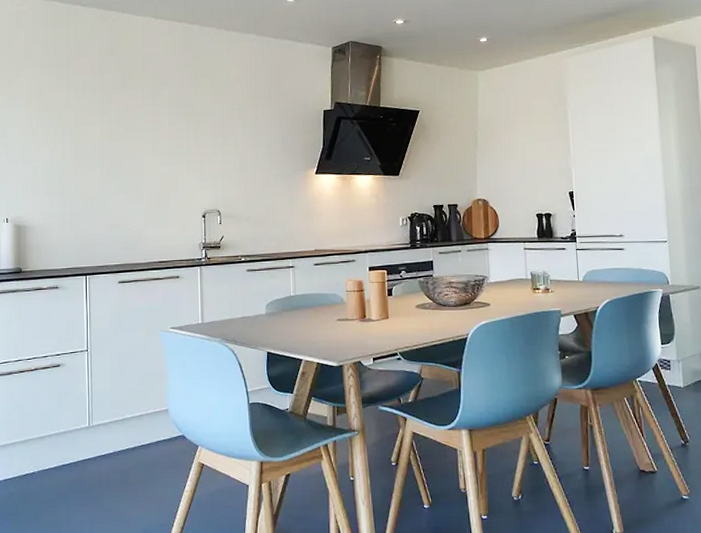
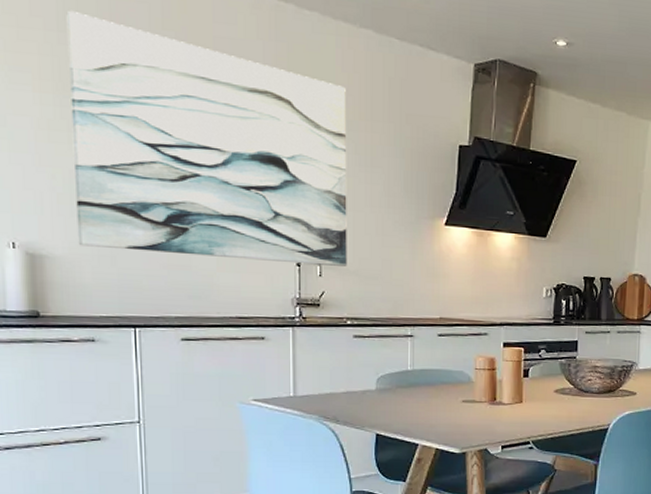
wall art: none [47,52,240,217] -> present [66,10,347,266]

